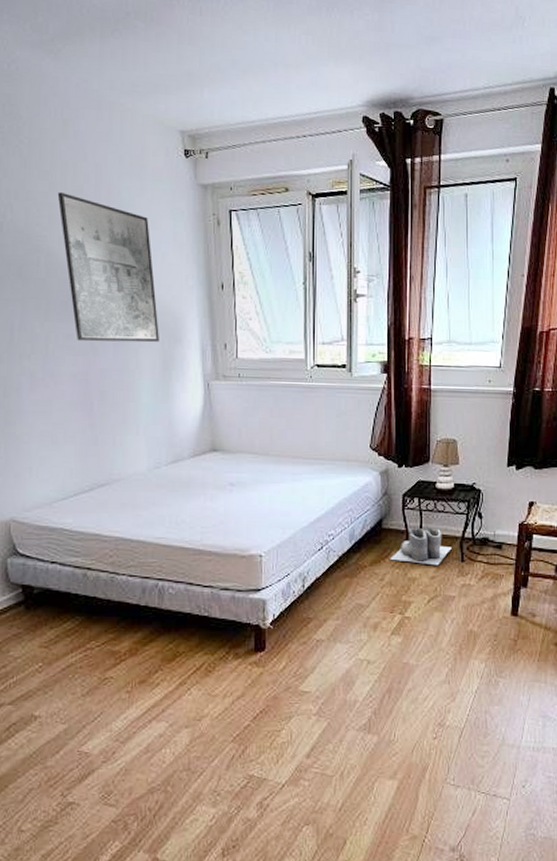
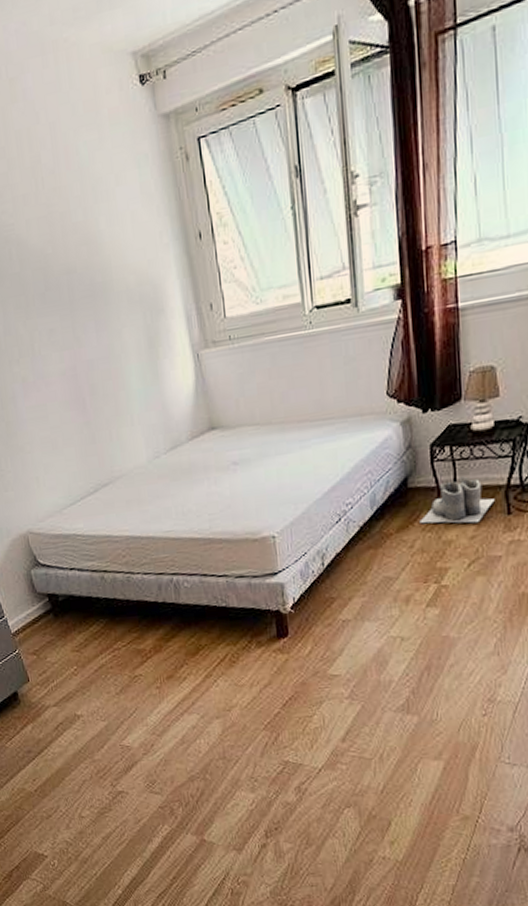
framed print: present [57,192,159,343] -> none [16,167,141,334]

